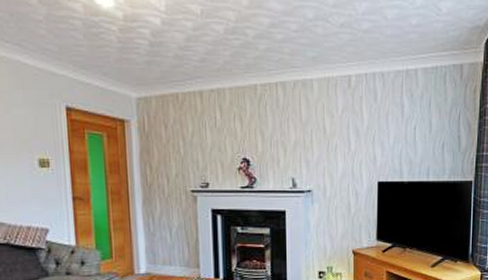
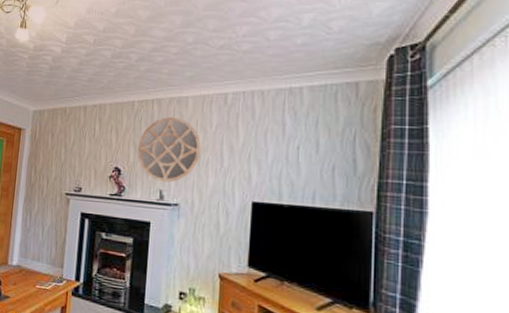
home mirror: none [265,102,329,170] -> present [137,117,201,182]

